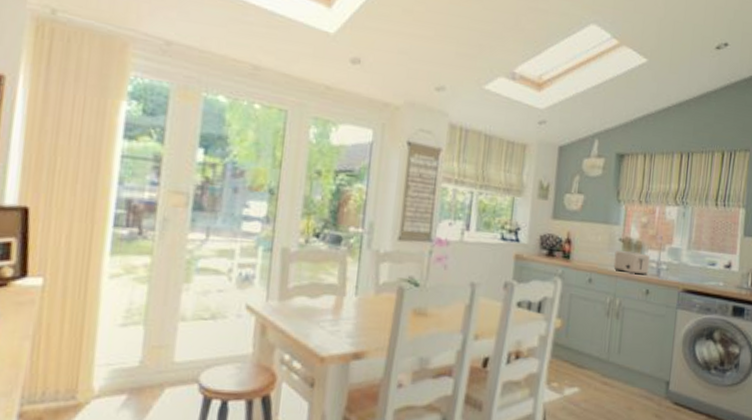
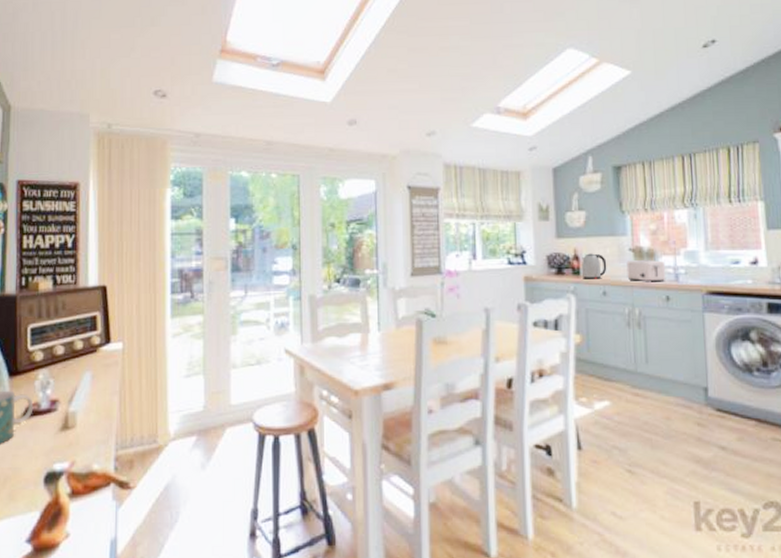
kettle: none [572,238,597,266] -> present [582,253,607,281]

